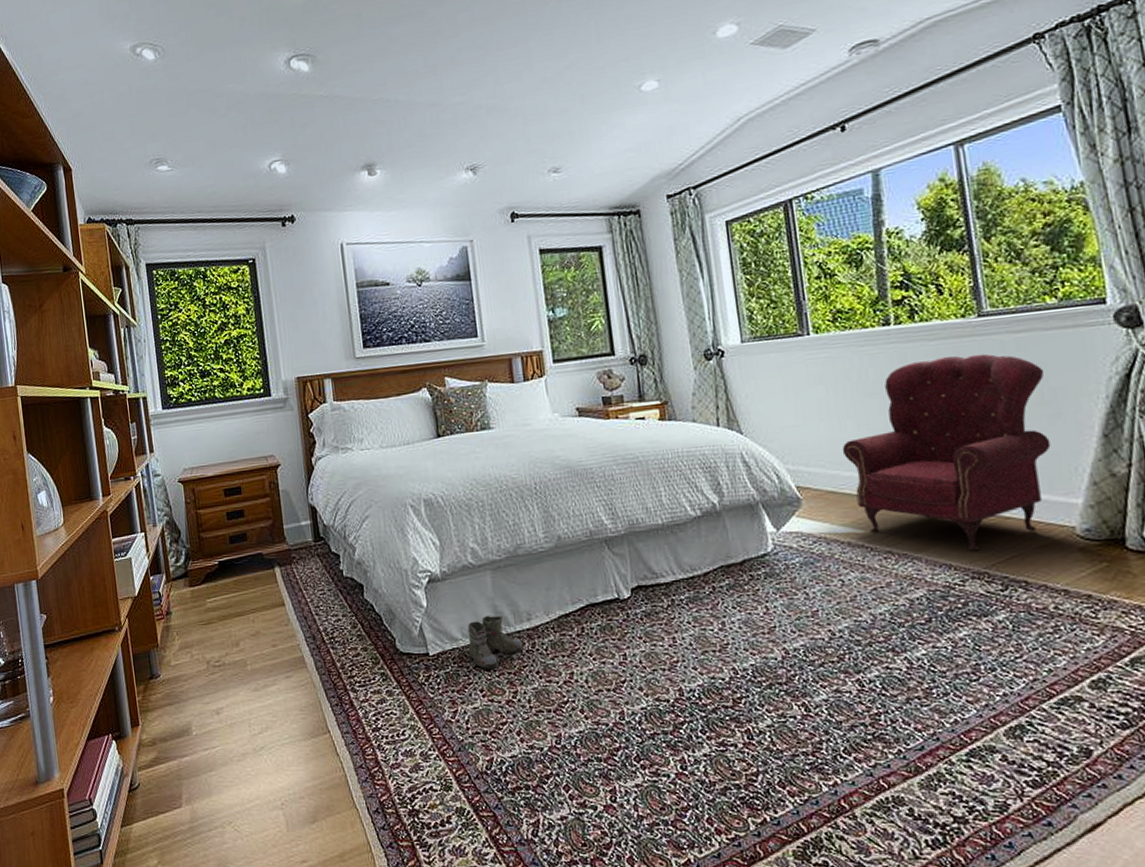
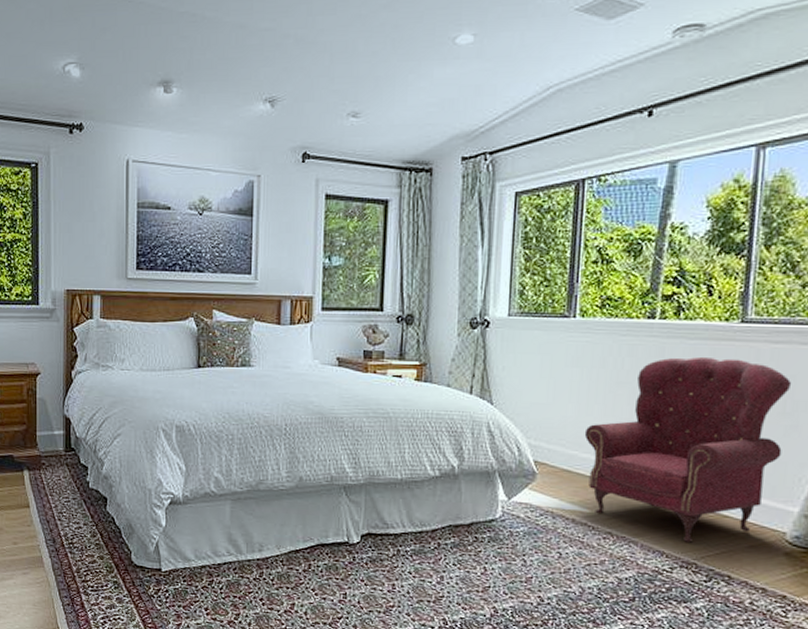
boots: present [463,615,524,669] -> none [192,541,251,591]

